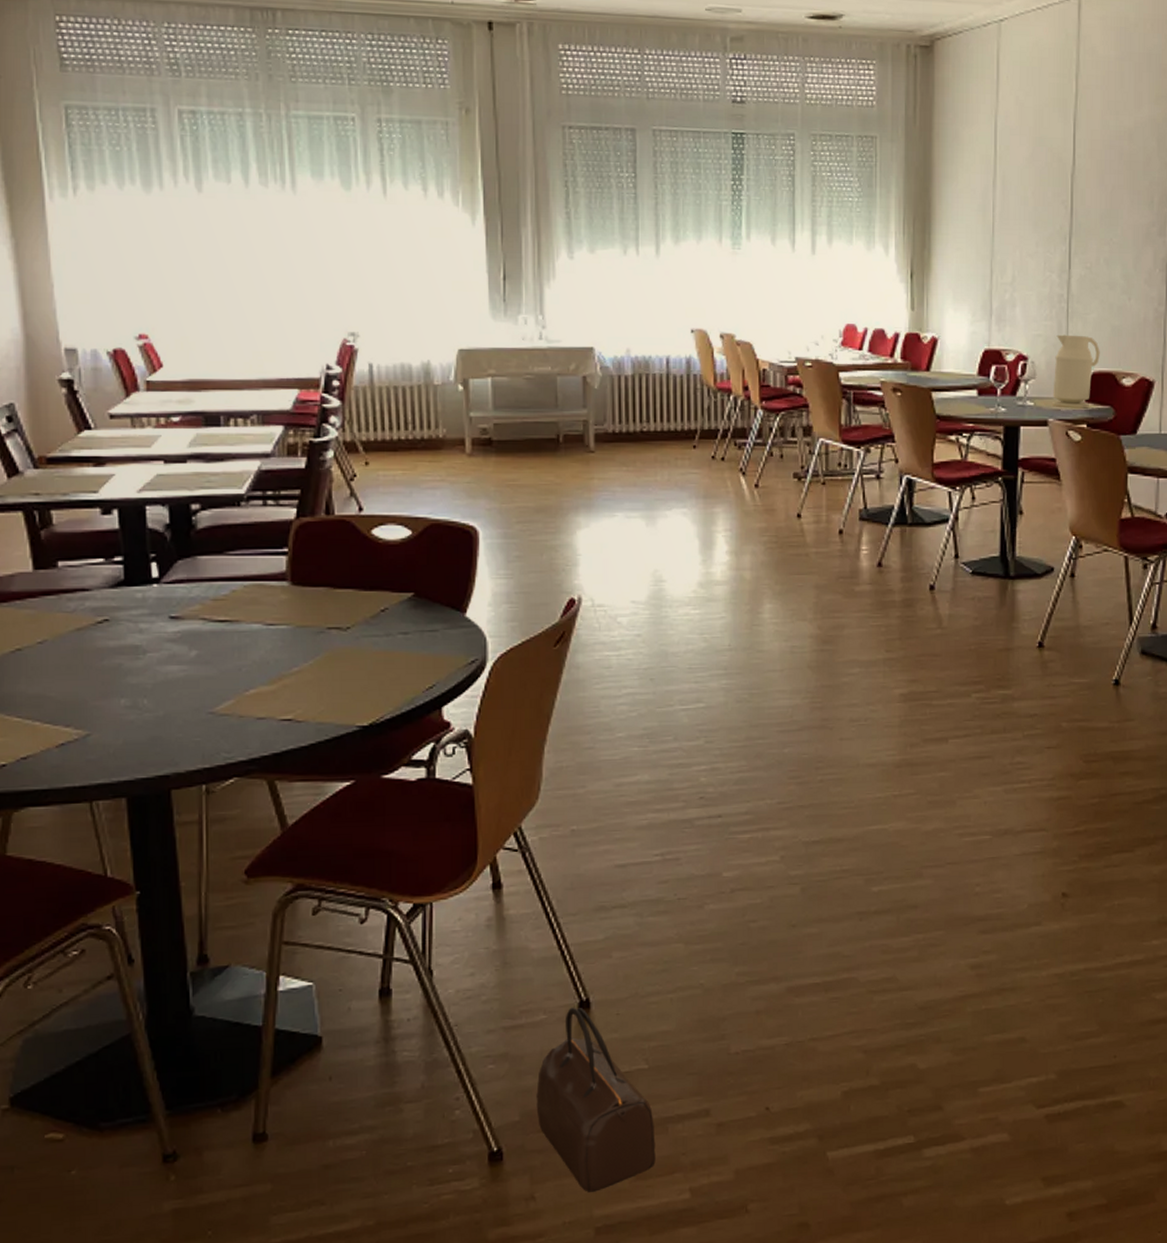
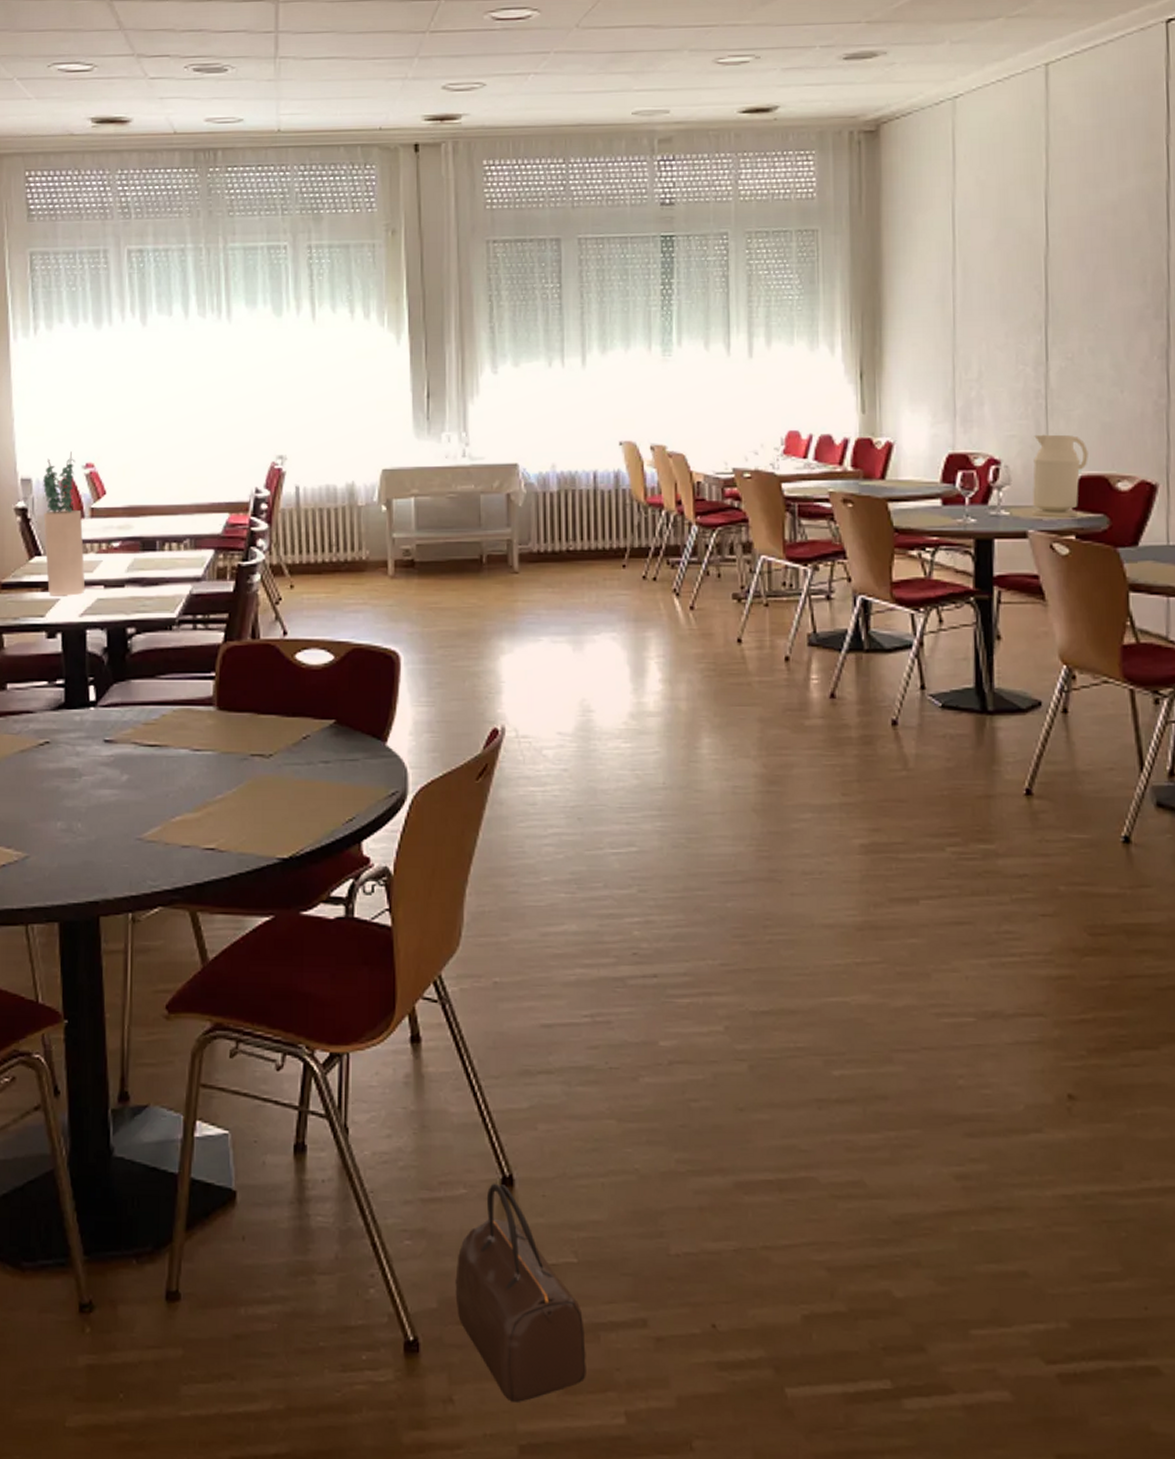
vase: none [90,321,143,471] -> present [43,452,86,596]

